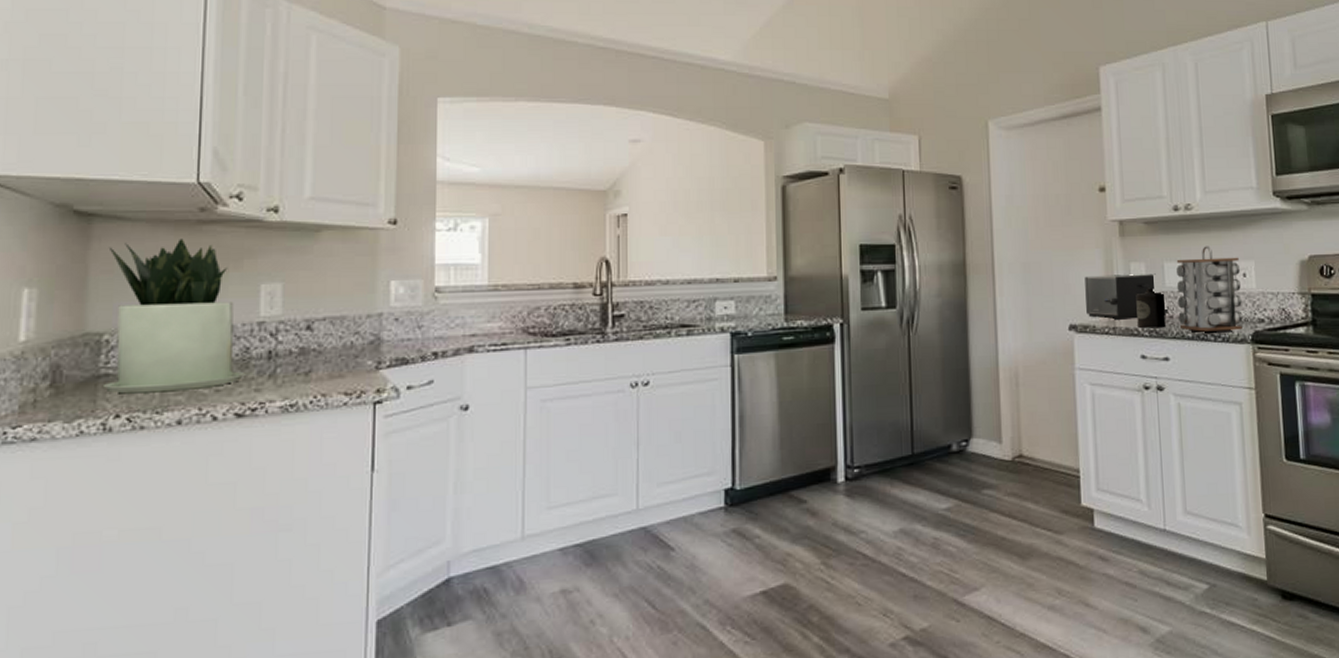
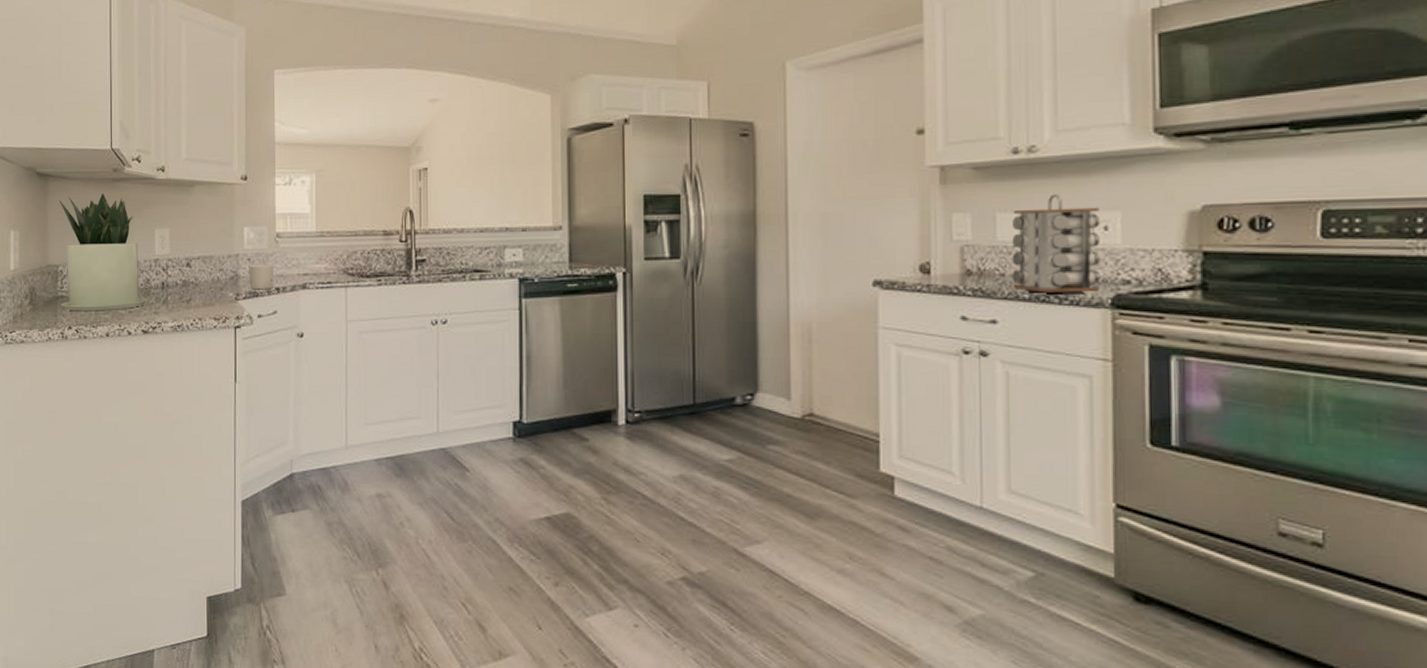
mug: none [396,324,431,356] -> present [249,264,274,290]
toaster: present [1085,273,1169,320] -> none [894,226,1000,277]
canister: present [1136,288,1166,329] -> none [957,241,995,287]

